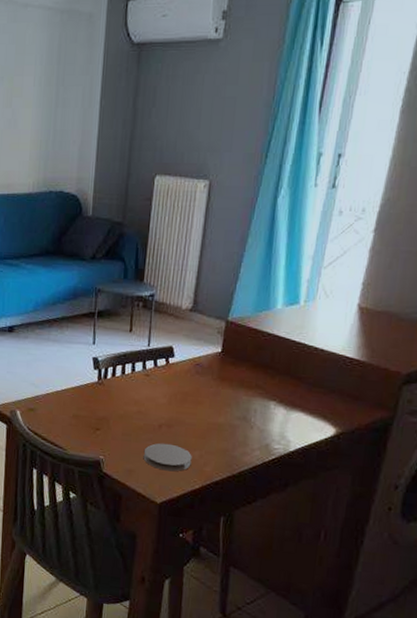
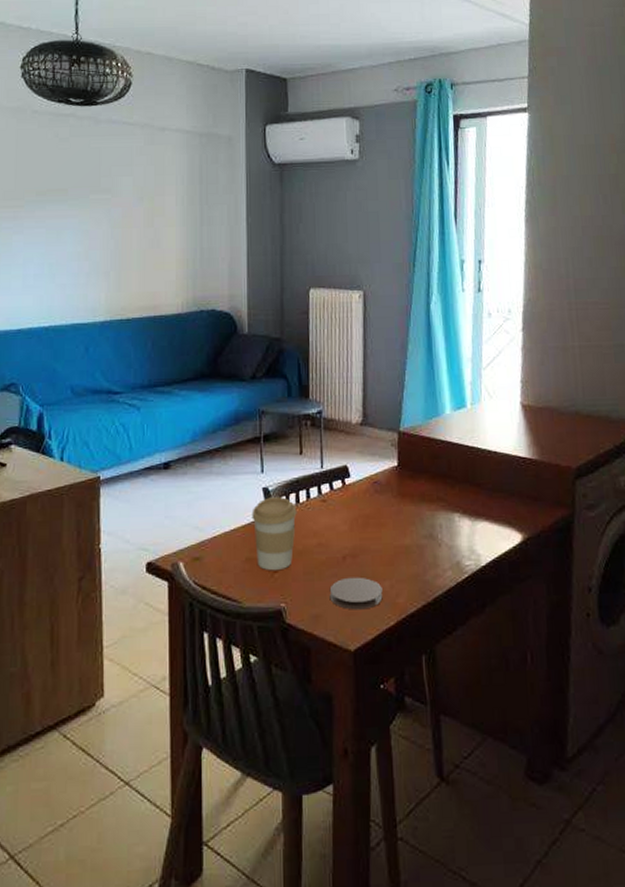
coffee cup: none [81,366,122,429] -> present [252,497,297,571]

